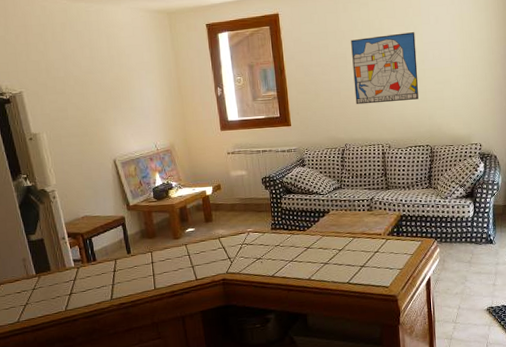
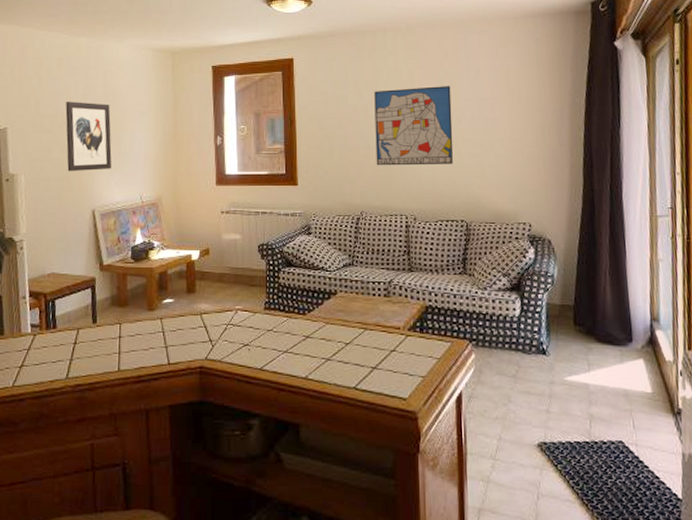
wall art: none [75,63,126,128] -> present [65,102,112,172]

